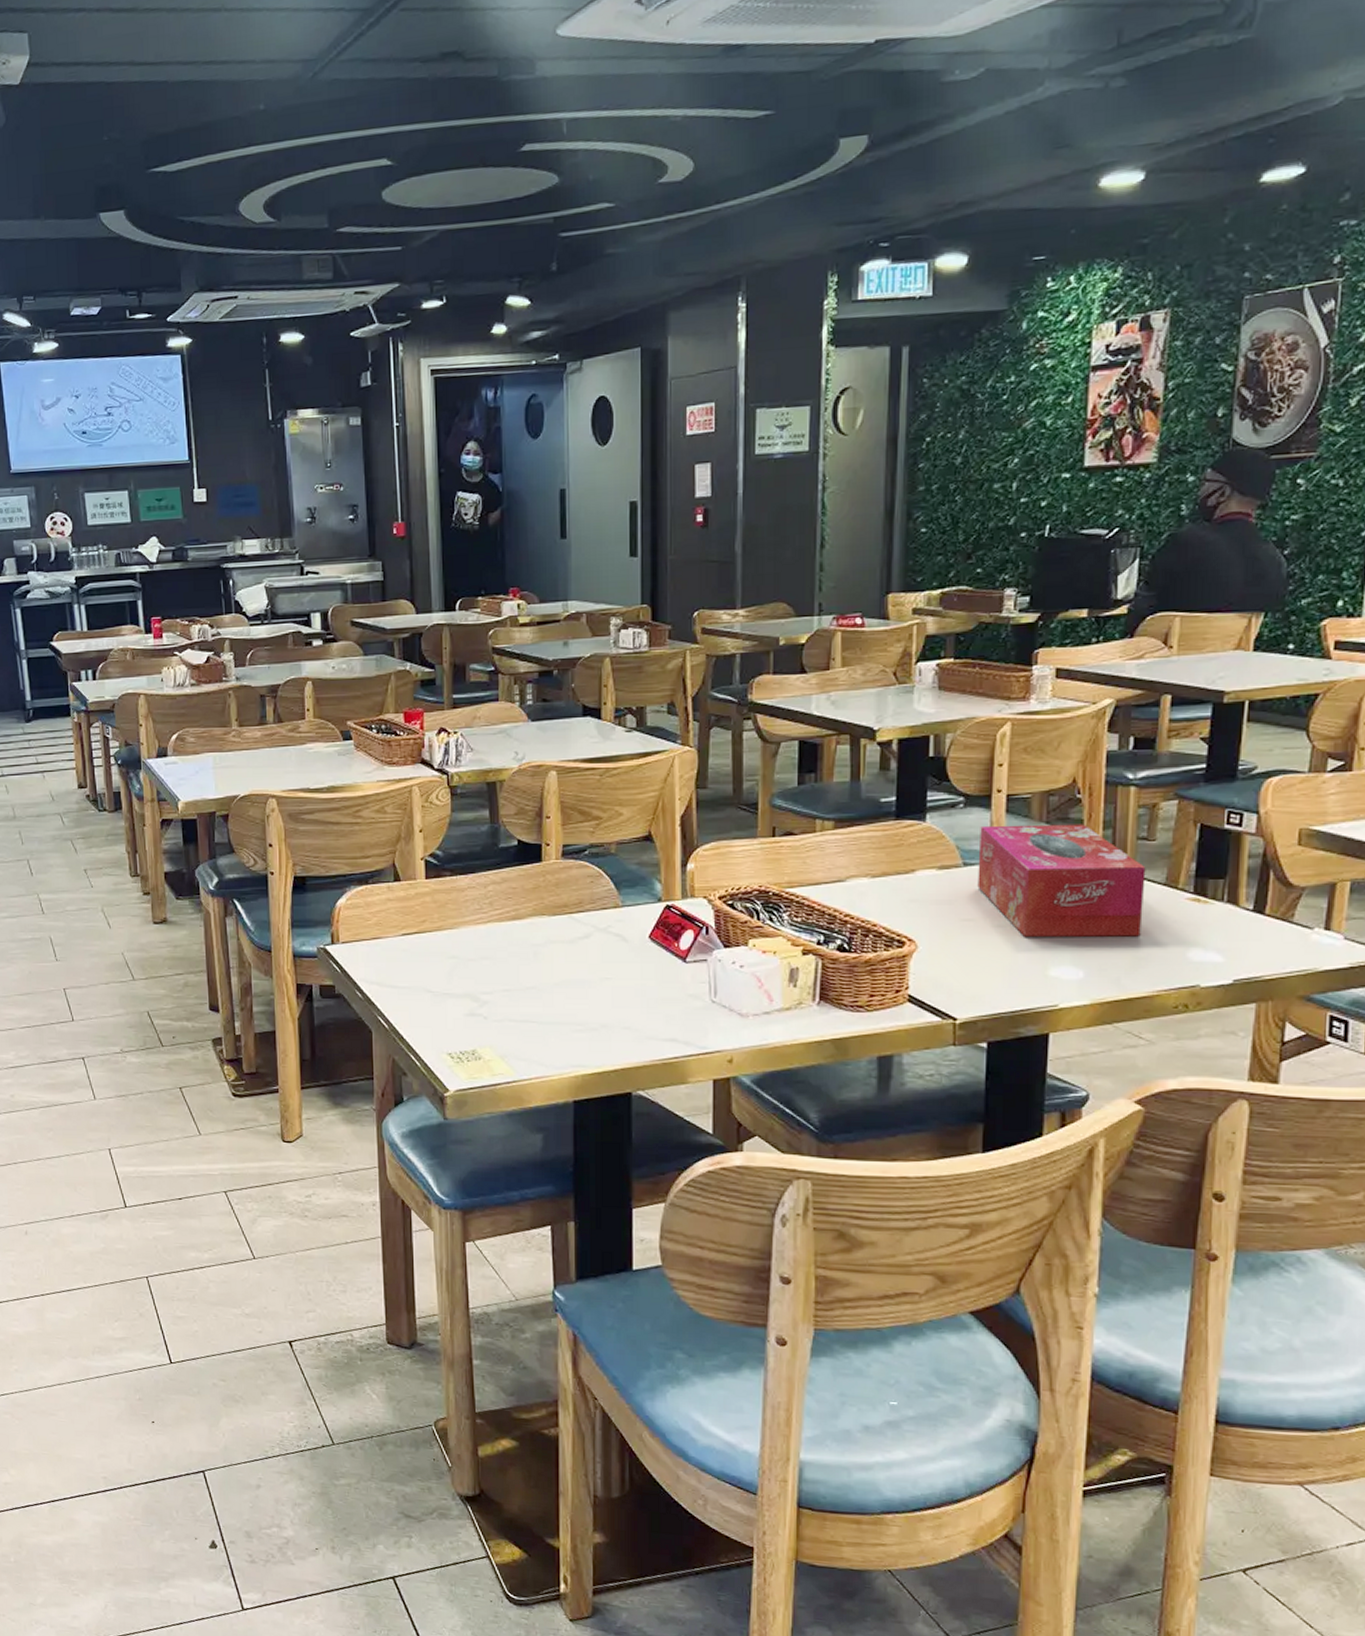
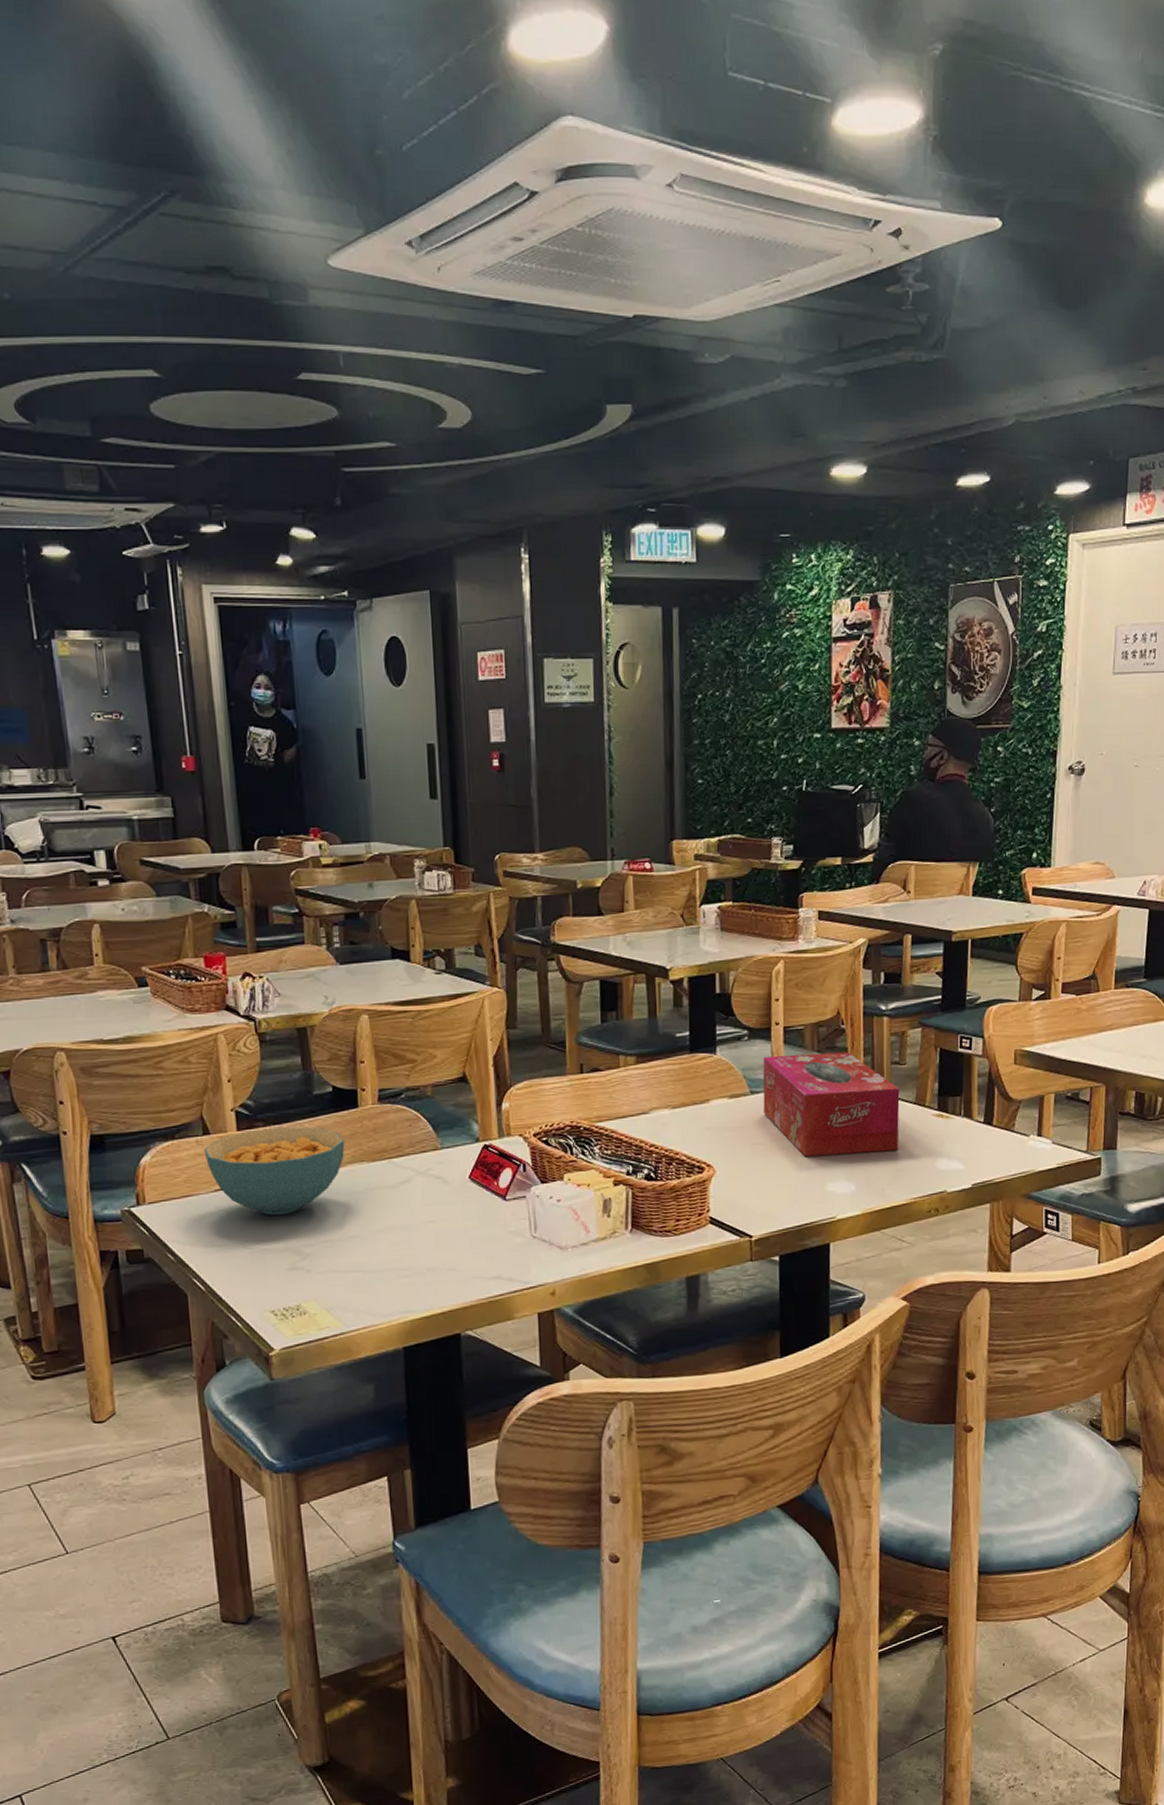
cereal bowl: none [394,878,527,961] -> present [204,1126,345,1215]

